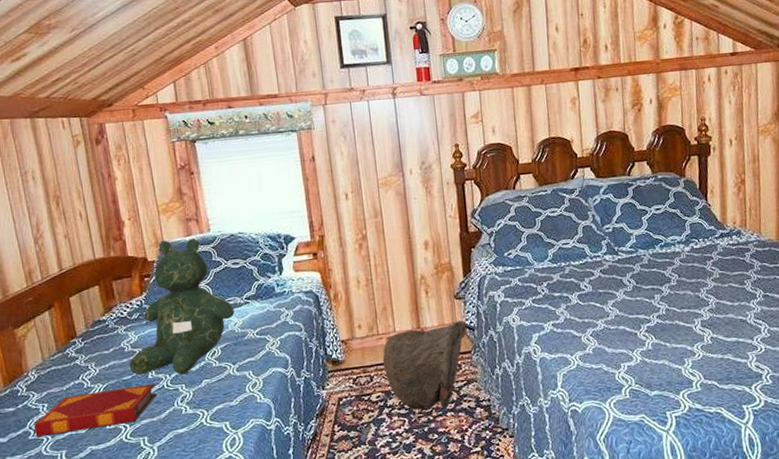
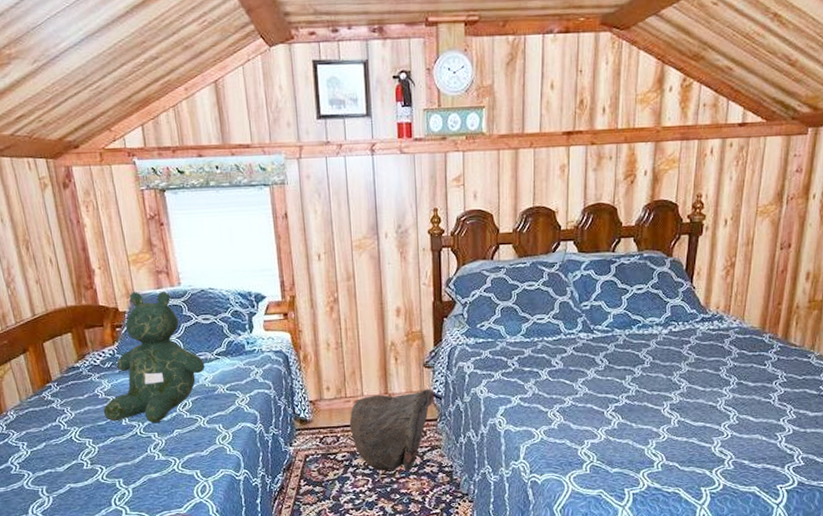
hardback book: present [33,384,156,438] -> none [15,430,130,473]

